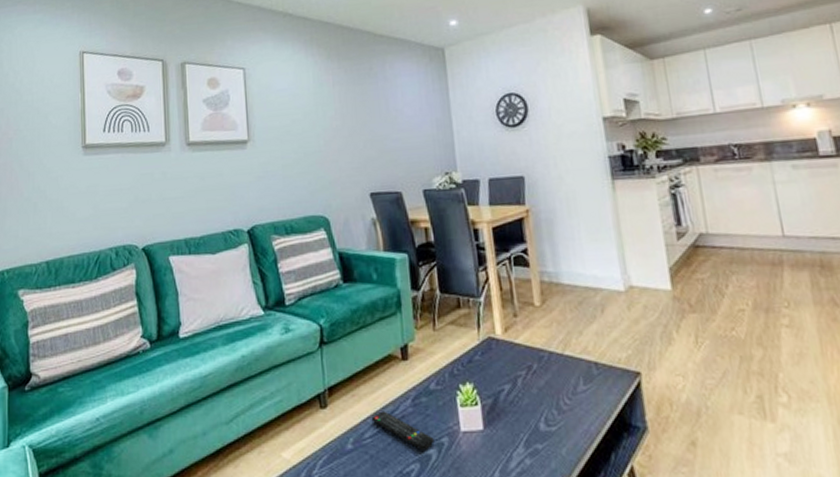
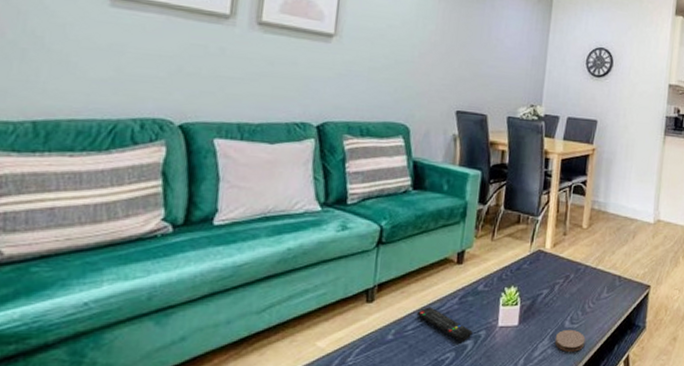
coaster: none [531,434,571,462] -> present [554,330,586,352]

